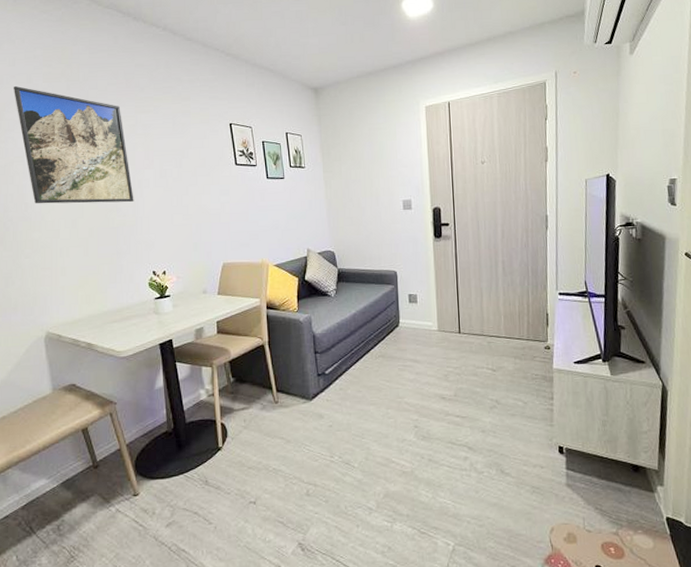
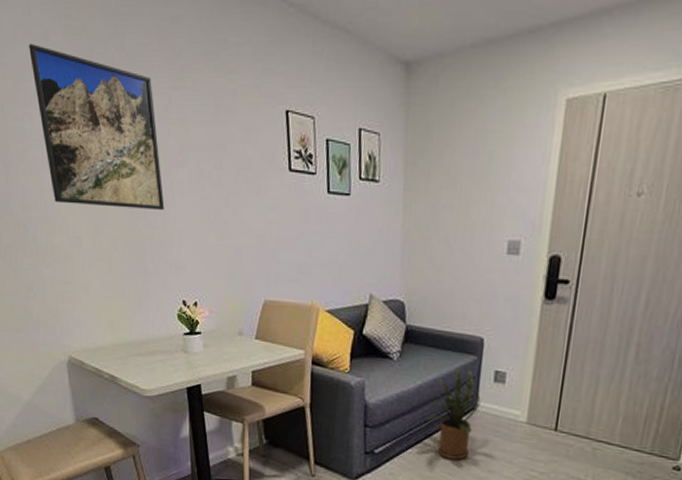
house plant: none [358,295,402,369] -> present [424,367,481,460]

